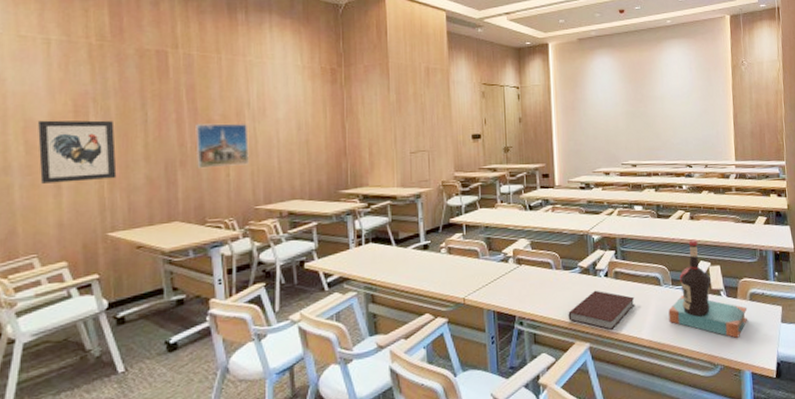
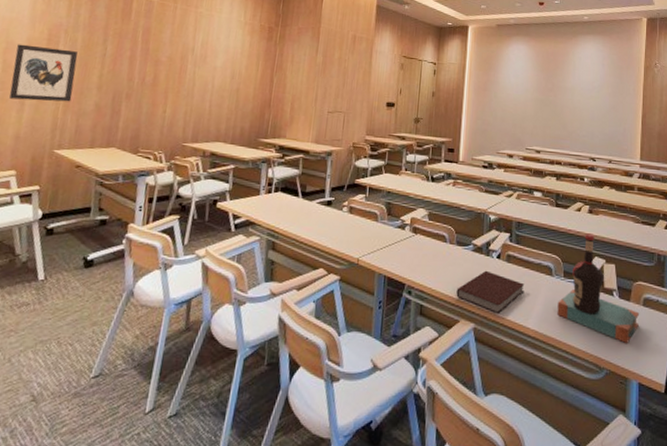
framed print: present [195,123,250,169] -> none [140,63,189,105]

